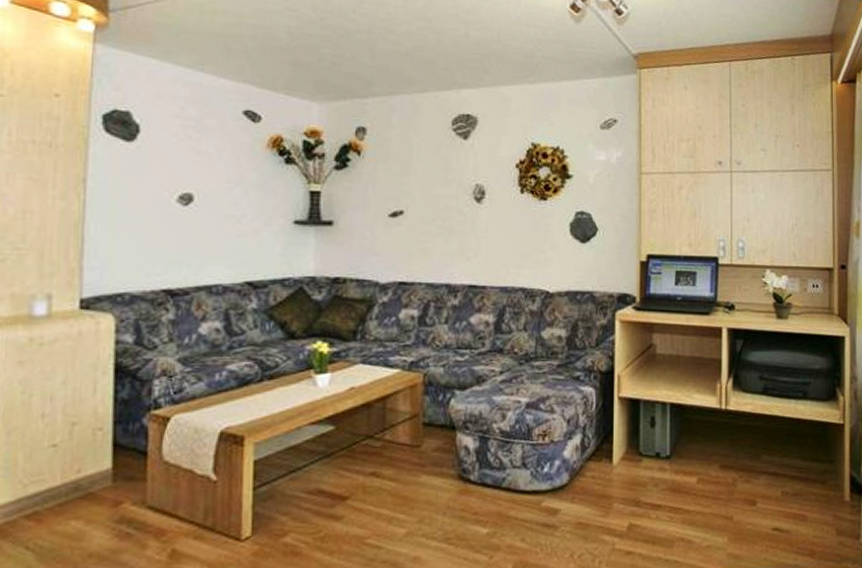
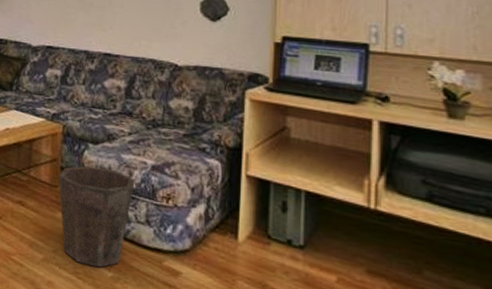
waste bin: none [420,415,509,527] -> present [58,165,135,267]

